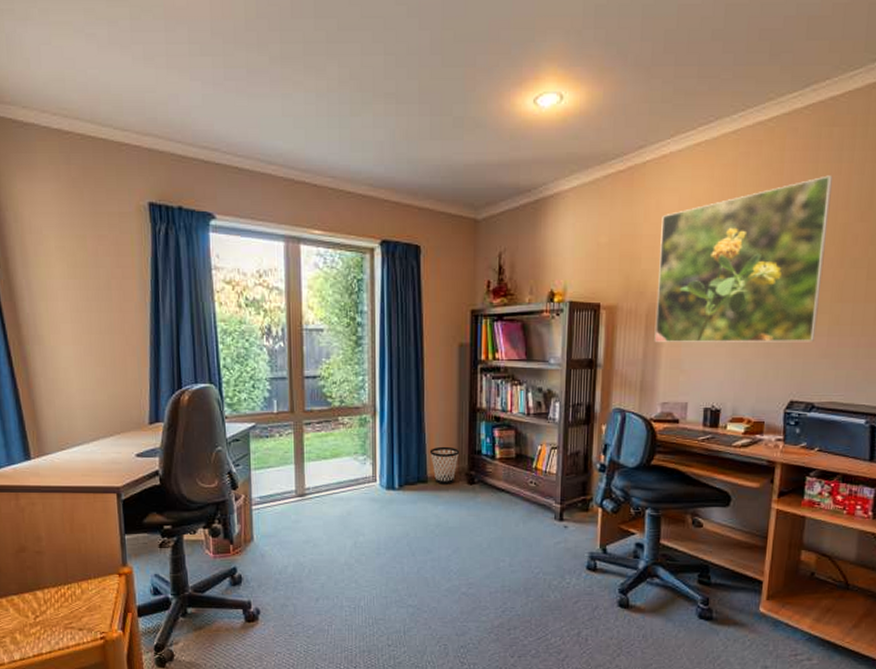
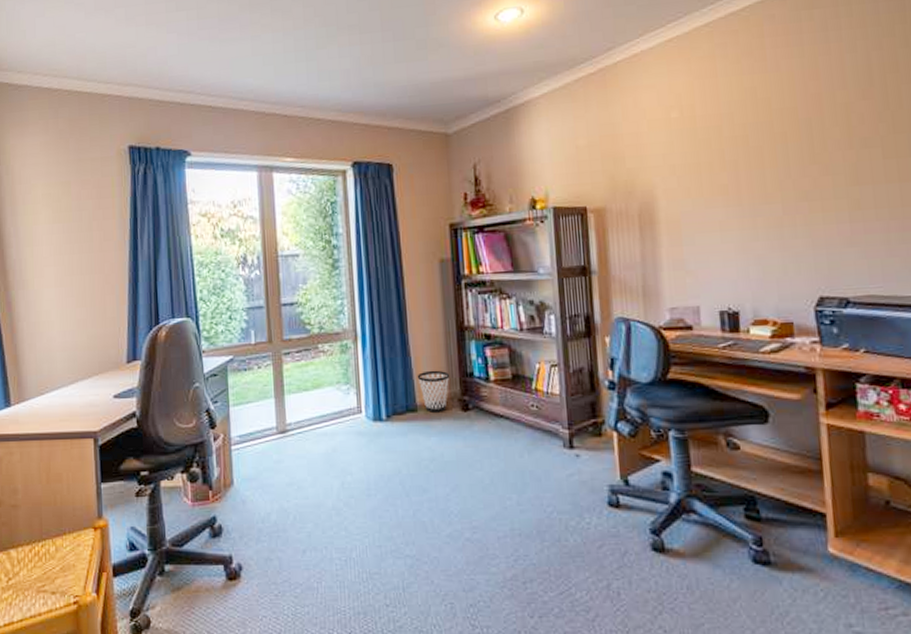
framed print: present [654,175,833,342] -> none [641,56,836,243]

